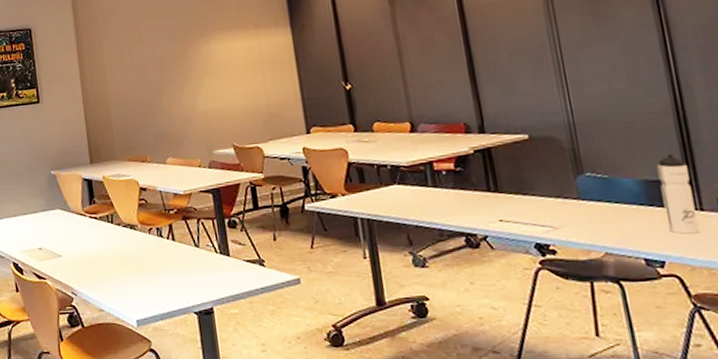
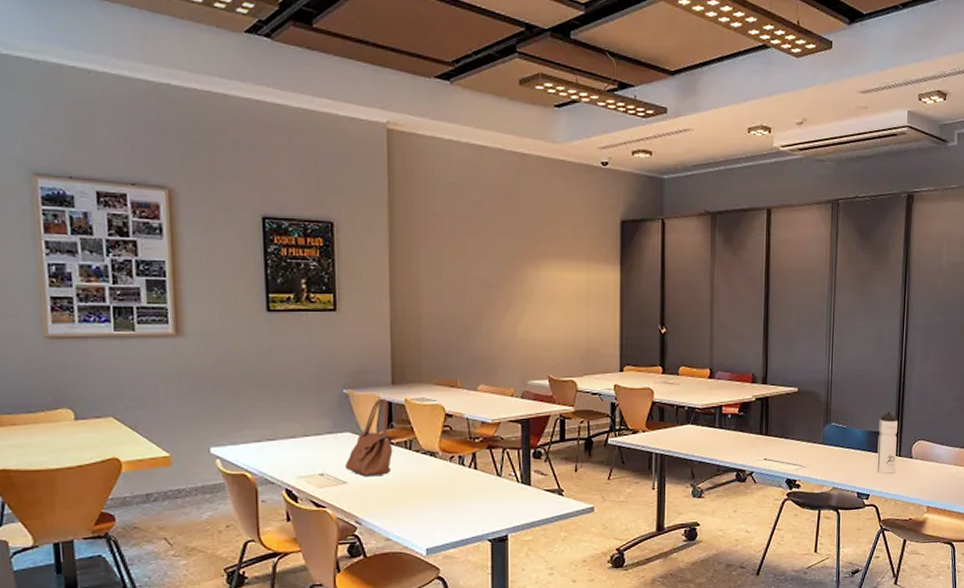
handbag: none [58,176,98,250] -> present [344,398,393,477]

